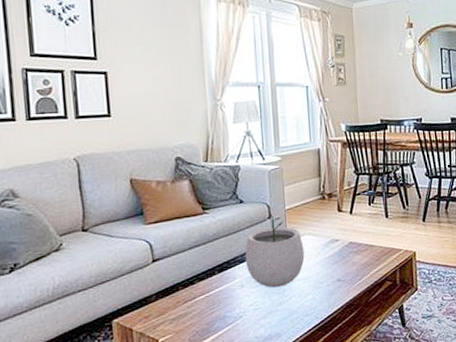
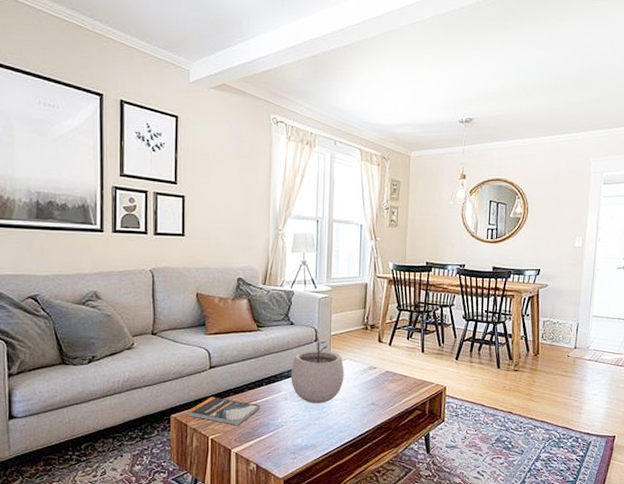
book: none [131,293,214,324] -> present [187,397,260,426]

